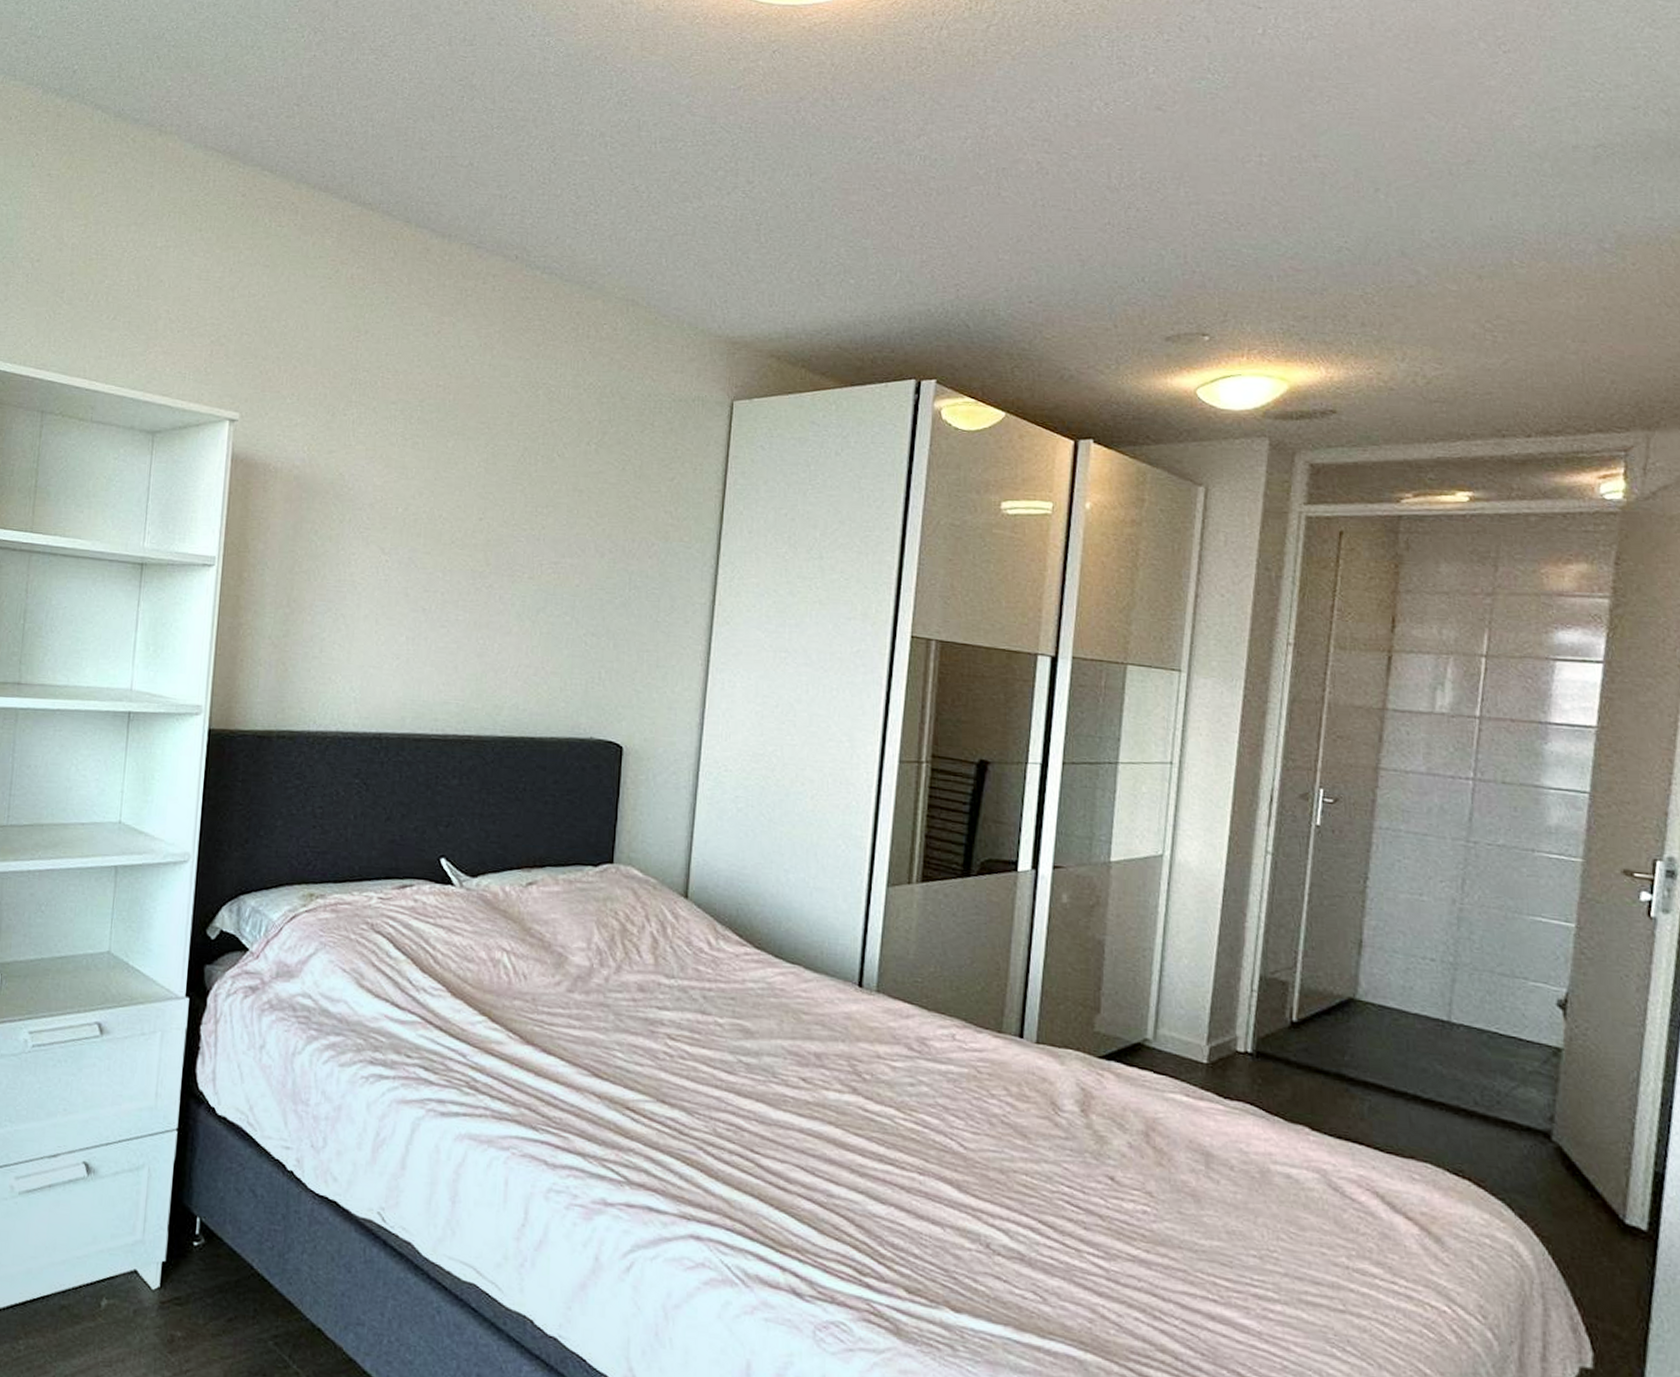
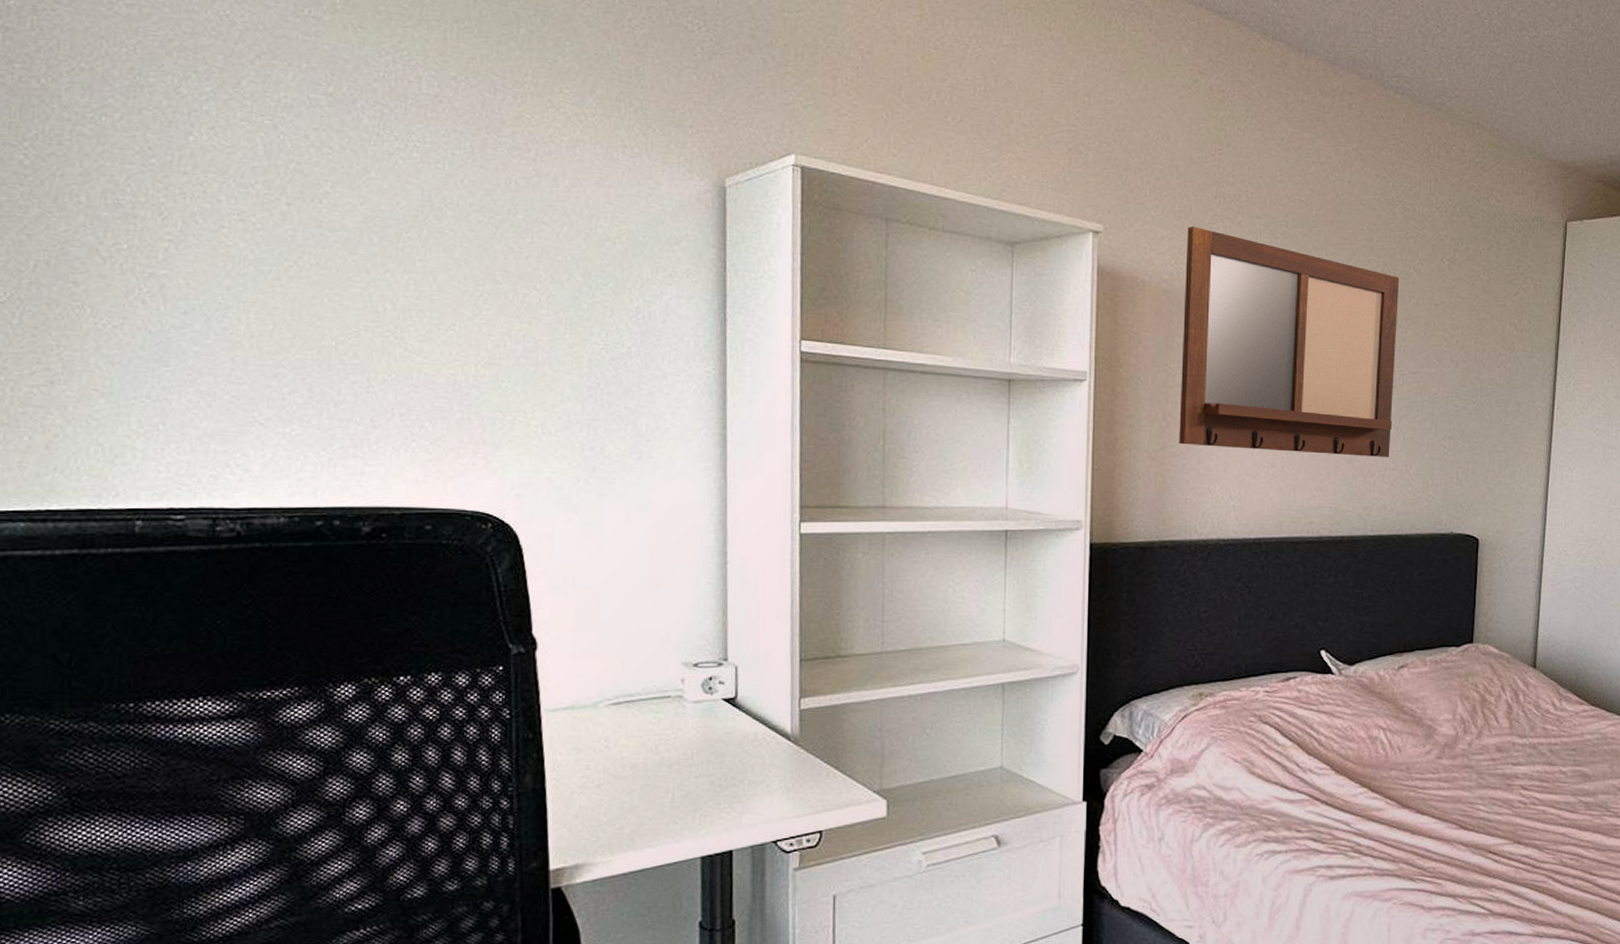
writing board: none [302,412,541,653] -> present [1179,226,1400,457]

